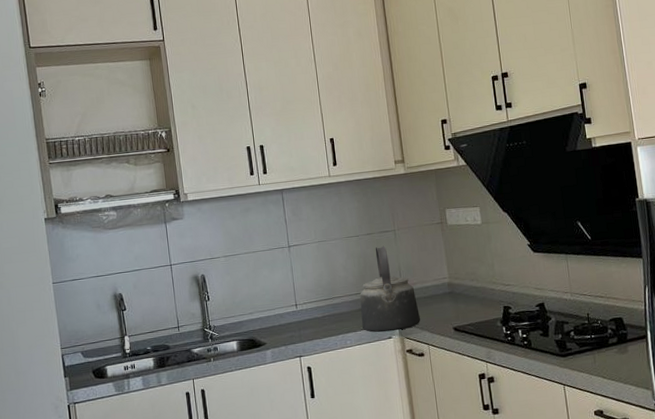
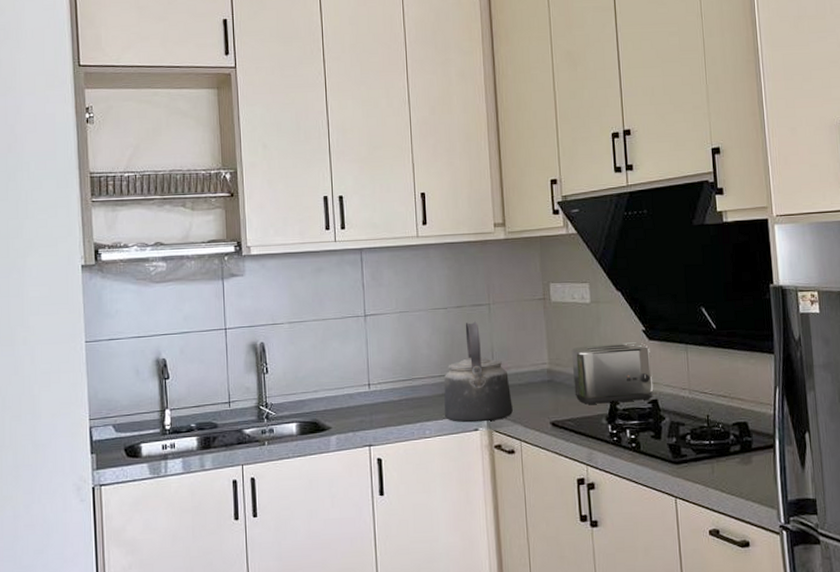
toaster: none [467,255,540,312] -> present [571,342,654,406]

